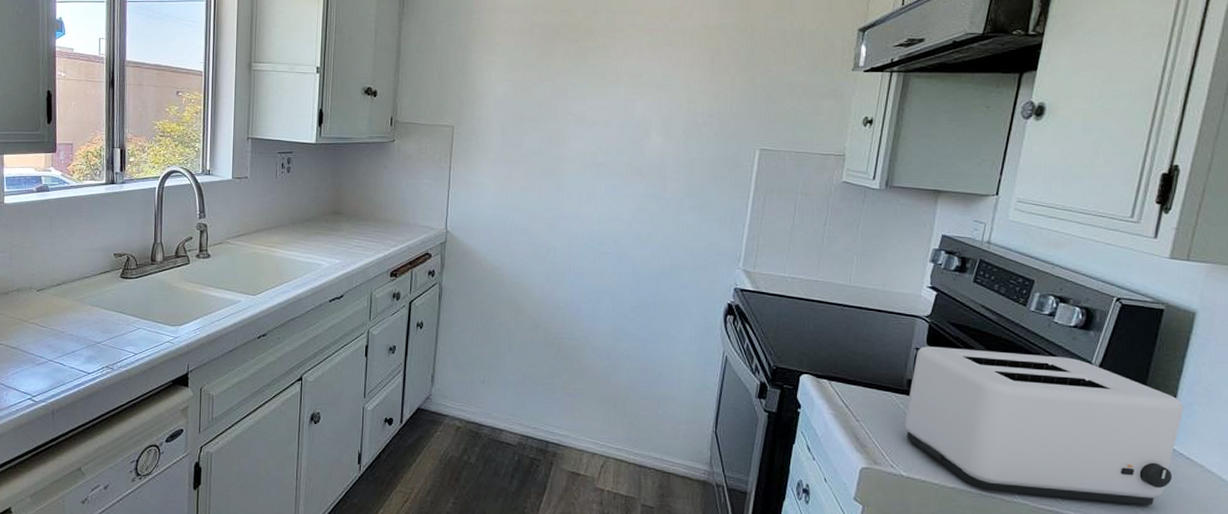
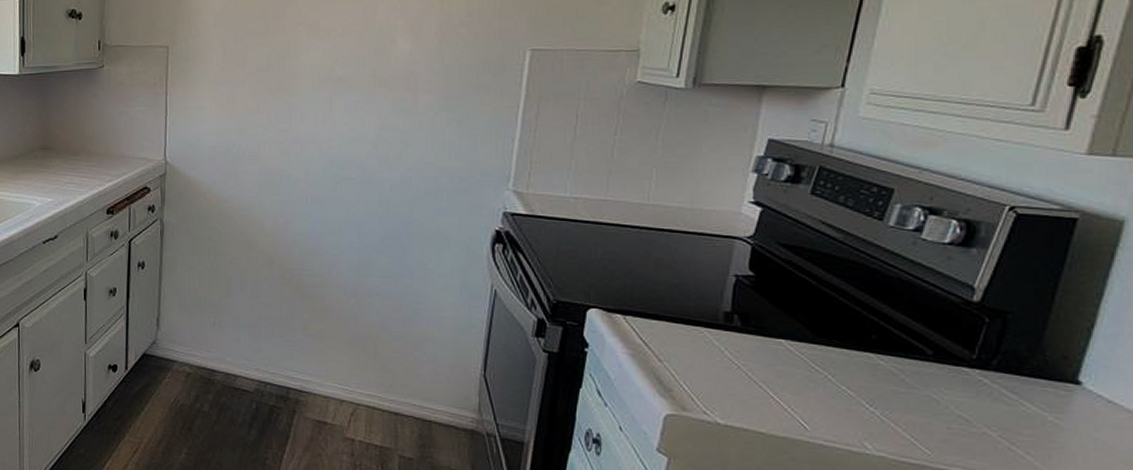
toaster: present [904,346,1184,506] -> none [720,272,1105,459]

